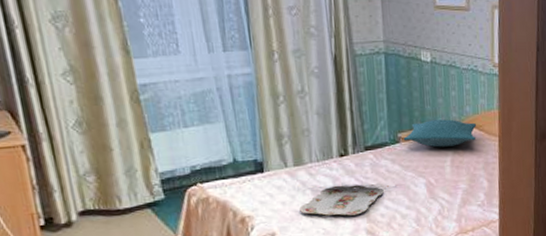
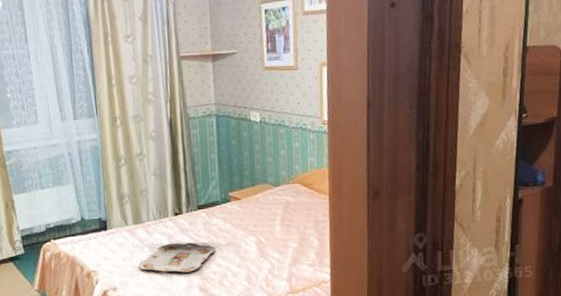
pillow: present [403,119,477,148] -> none [234,178,307,206]

